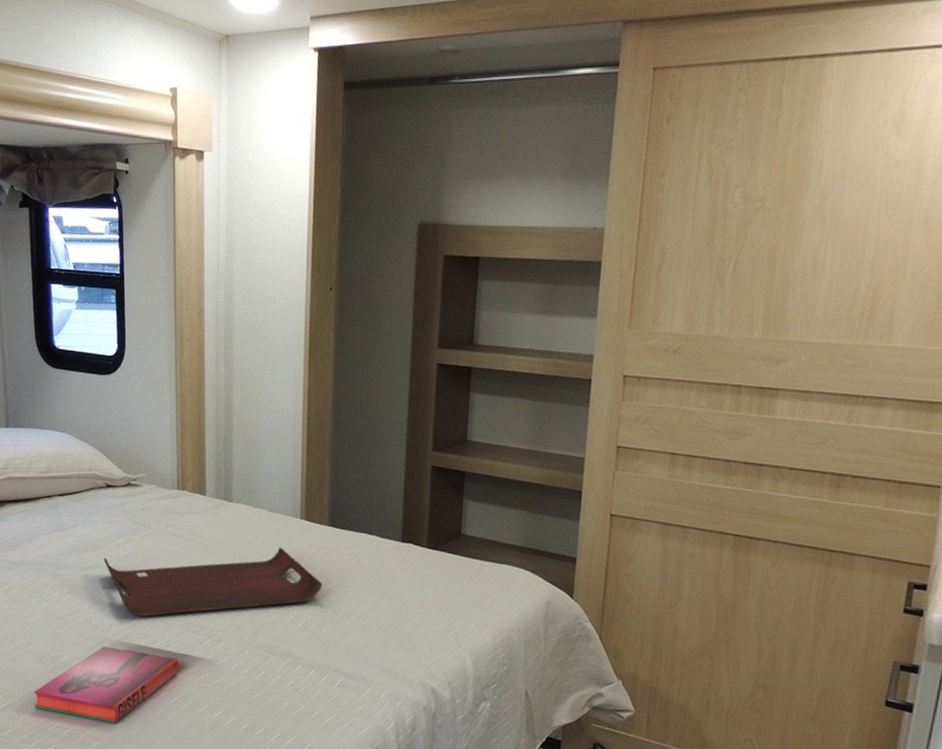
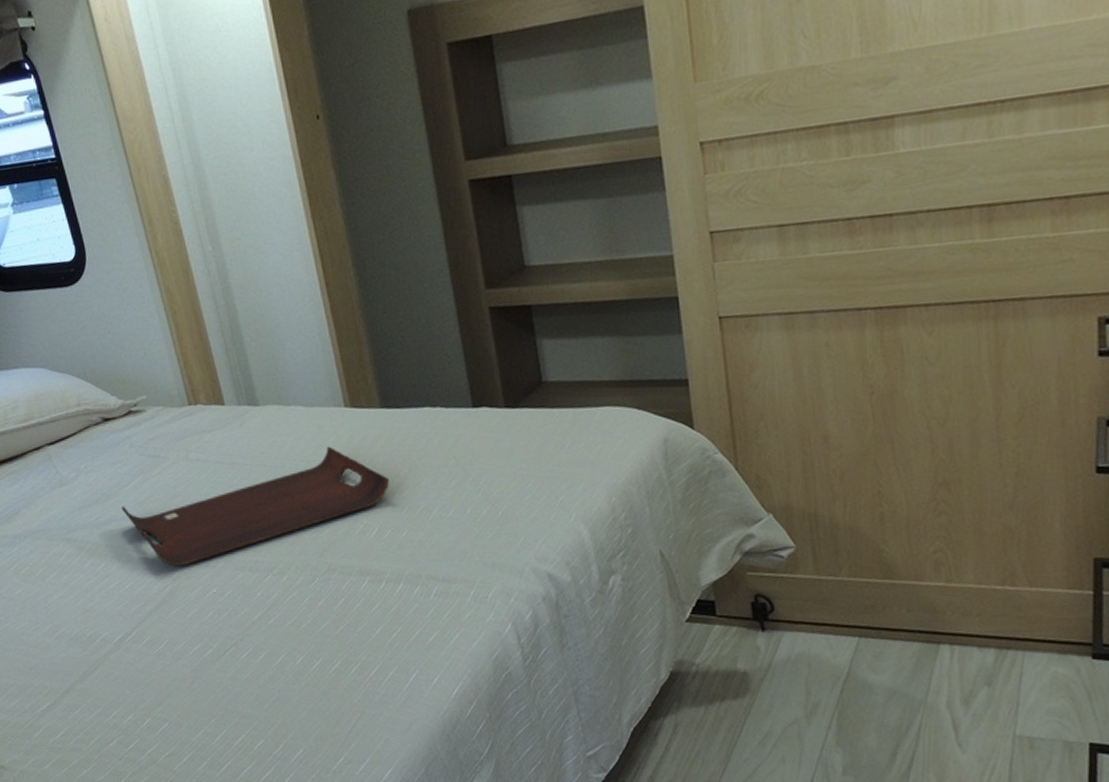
hardback book: present [33,646,180,724] -> none [77,605,243,701]

